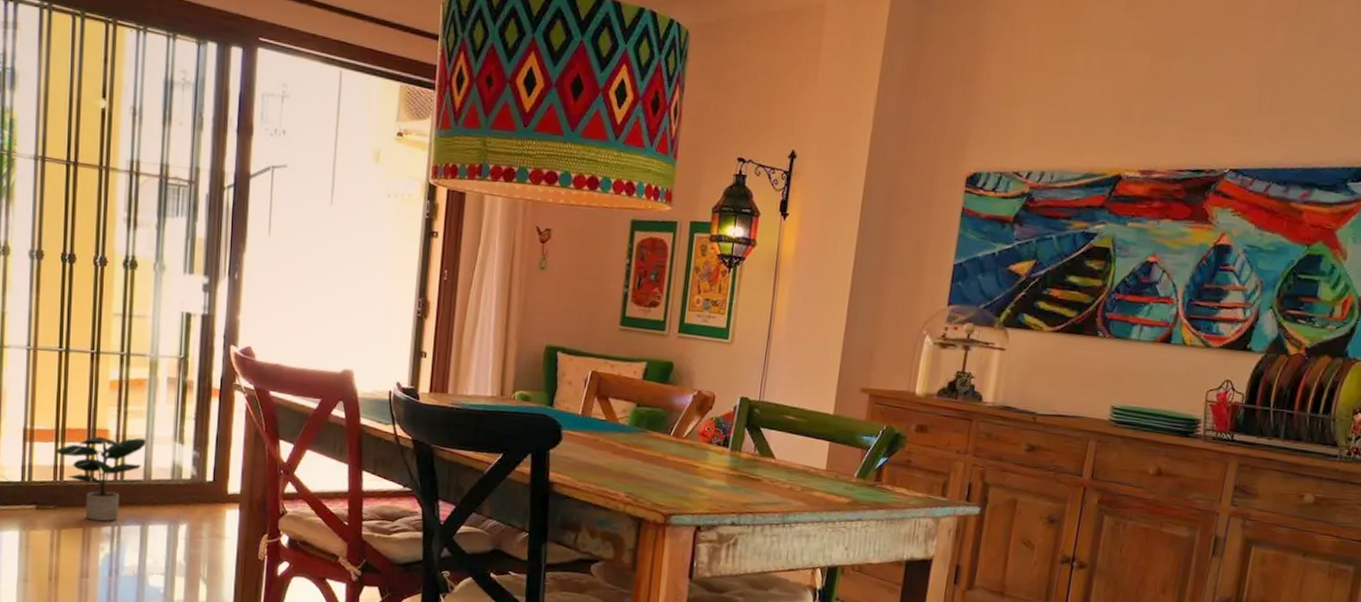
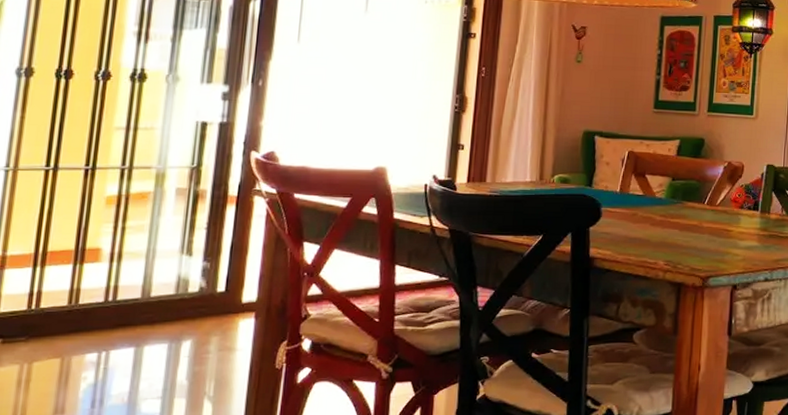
potted plant: present [55,436,147,522] -> none [32,253,147,348]

